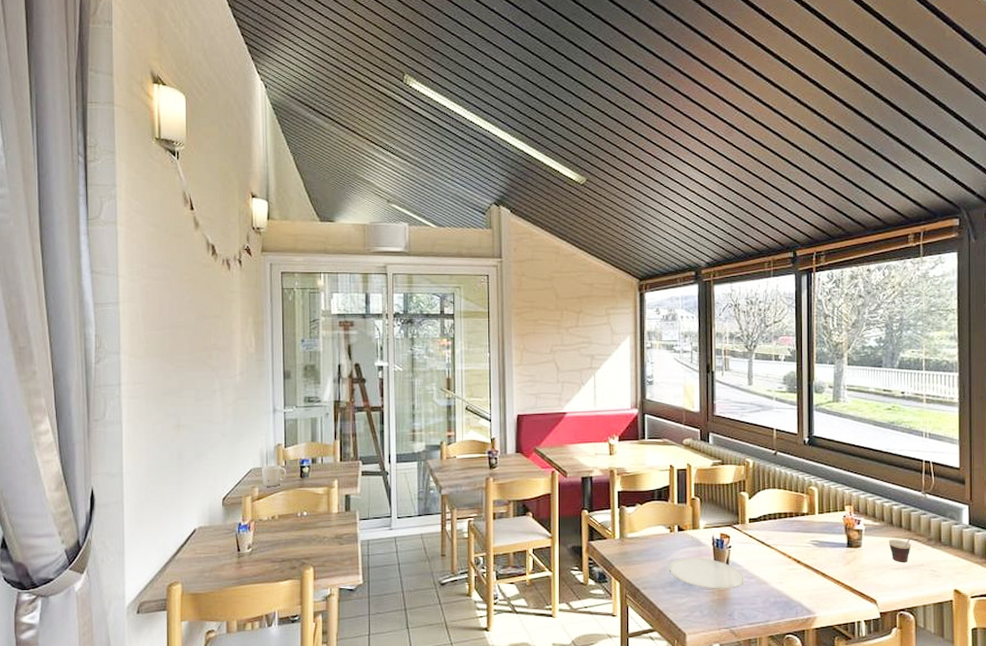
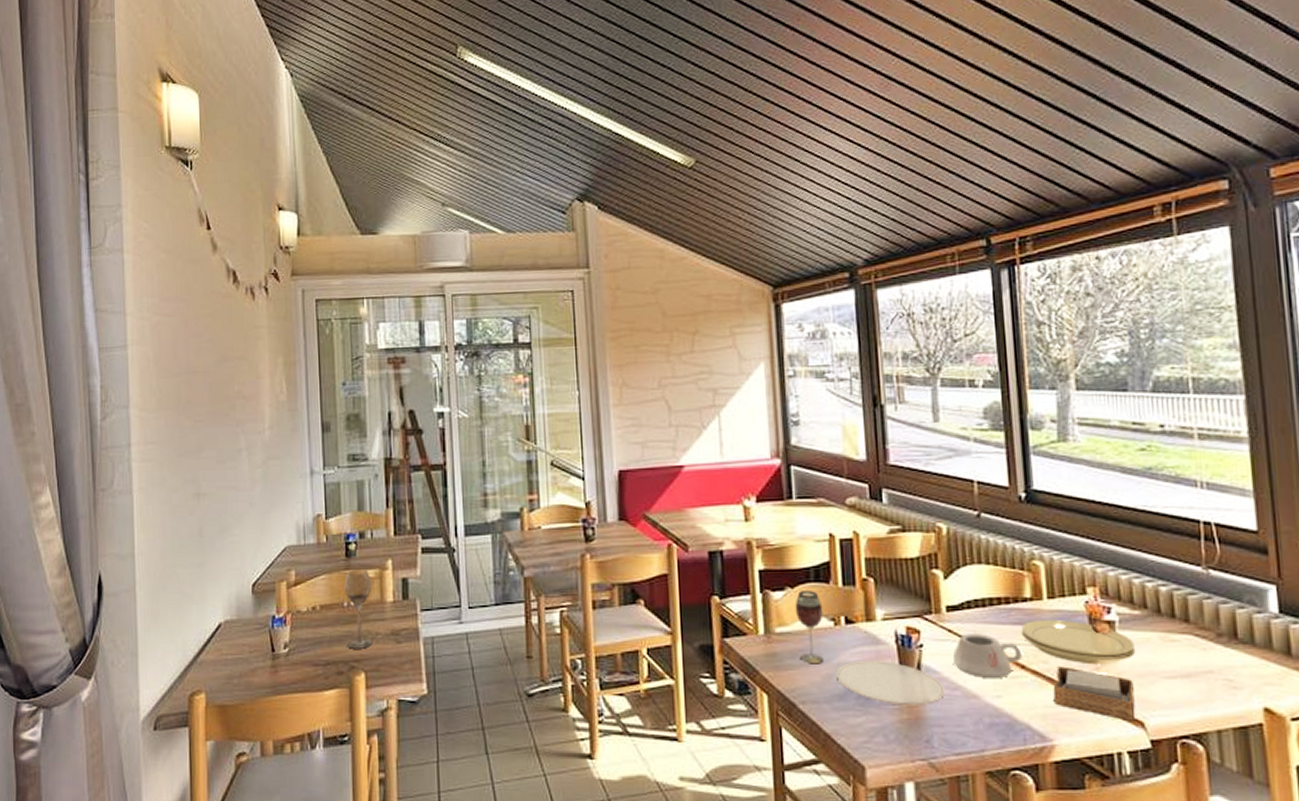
mug: present [261,466,287,487] -> none [298,542,329,569]
wineglass: none [298,488,321,549] -> present [344,570,373,649]
wineglass: none [642,507,663,560] -> present [795,591,823,664]
cup: none [751,538,799,570] -> present [952,634,1023,678]
plate: none [799,528,875,560] -> present [1021,619,1136,665]
napkin holder: none [818,562,871,599] -> present [1053,666,1136,721]
cup: present [888,539,918,563] -> none [1155,634,1202,669]

